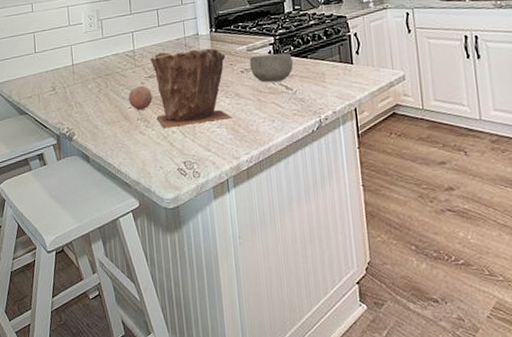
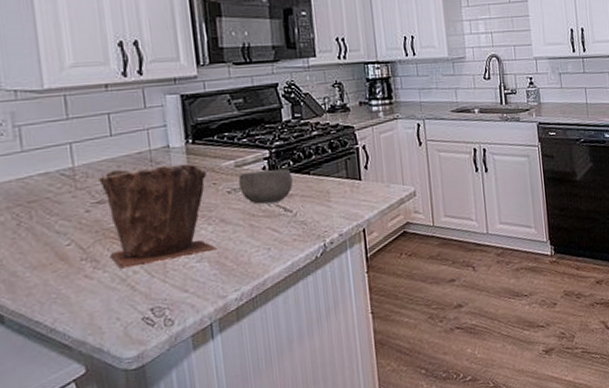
fruit: present [128,85,153,111] -> none [66,214,104,248]

